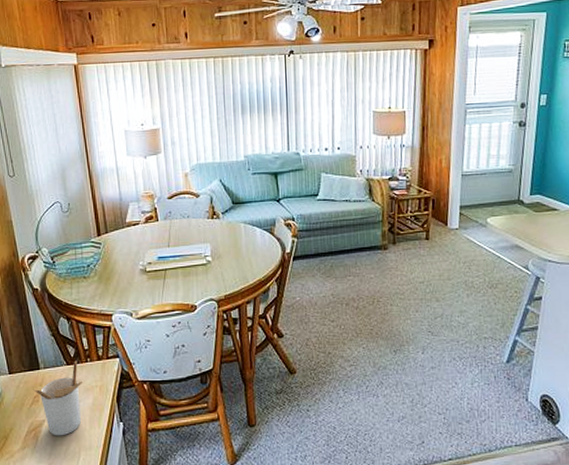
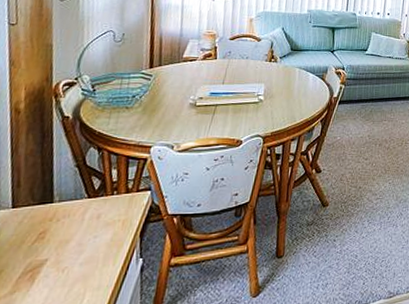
utensil holder: present [33,360,83,436] -> none [39,193,105,277]

